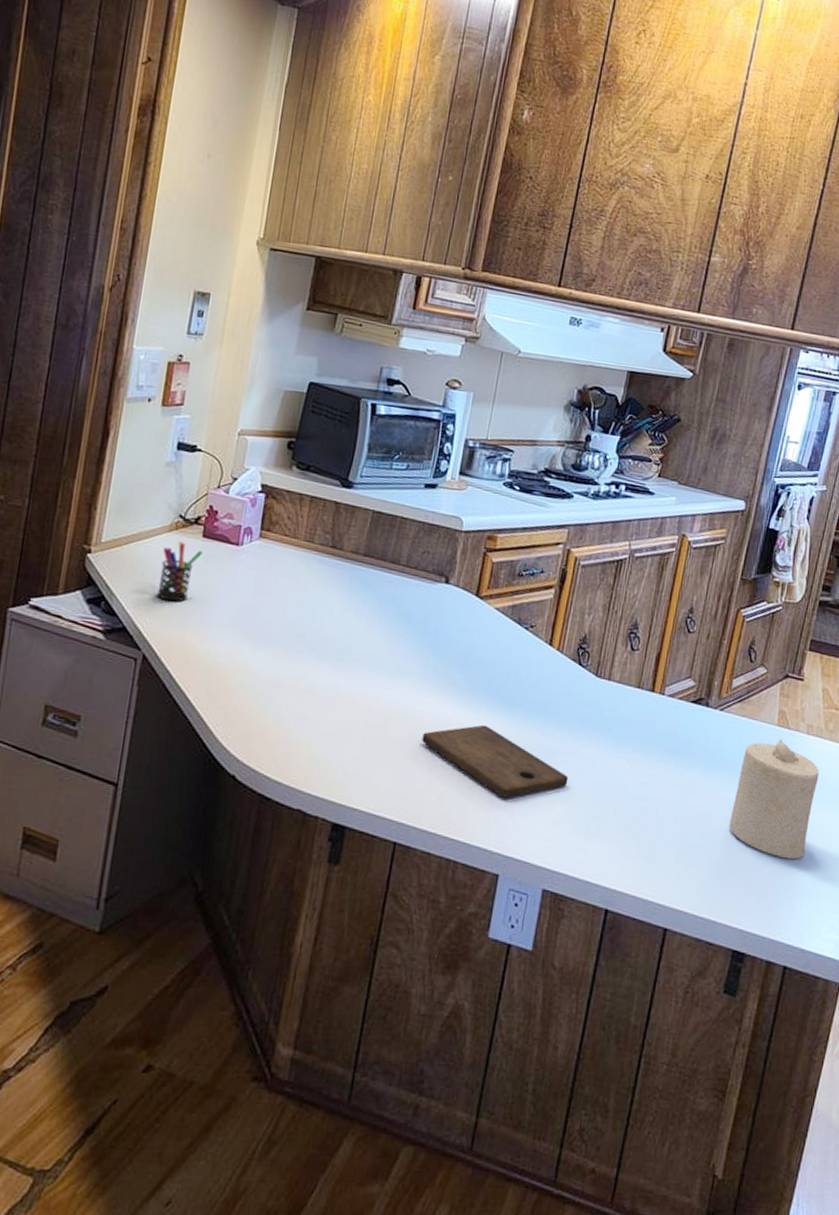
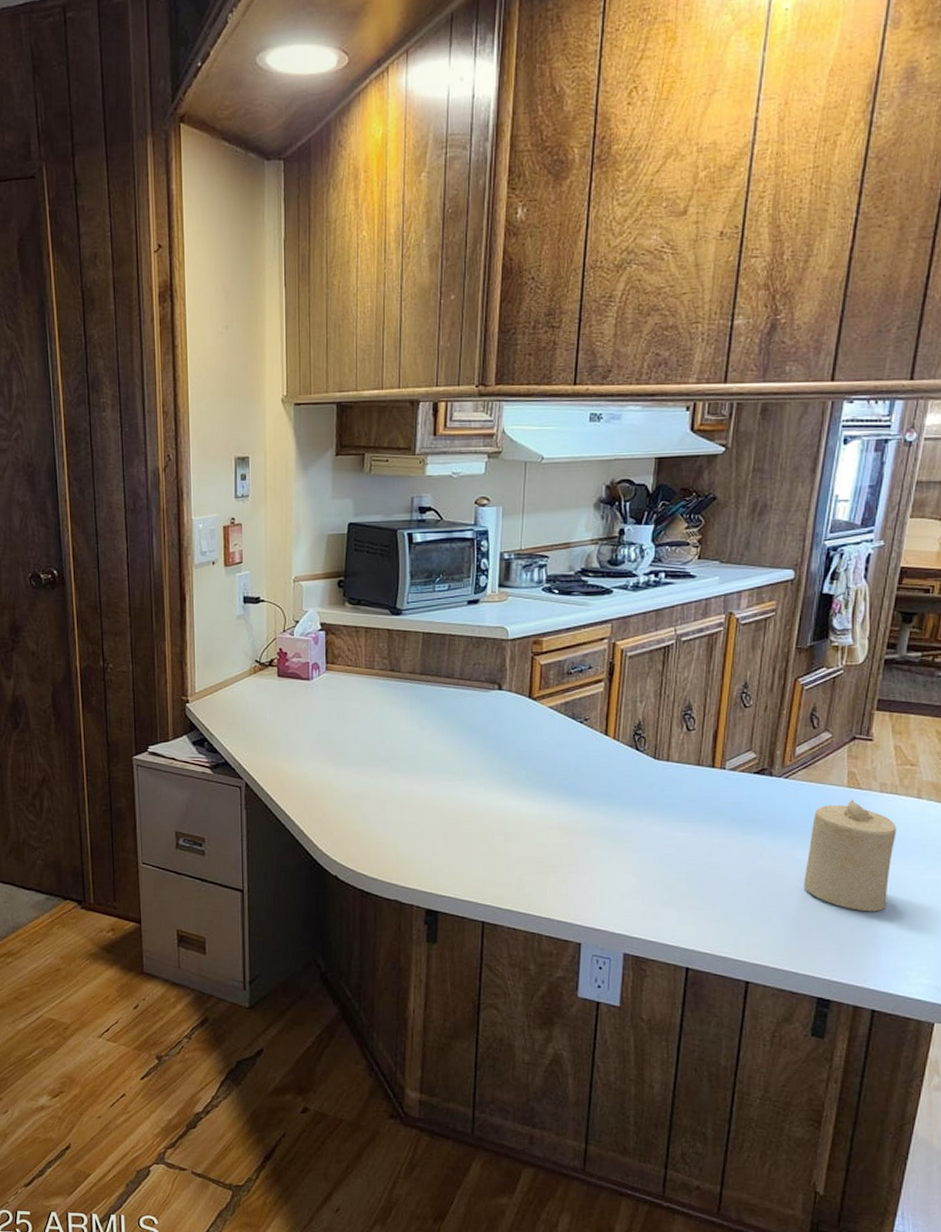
pen holder: present [157,542,203,602] -> none [246,683,280,736]
cutting board: present [422,724,569,798] -> none [495,813,637,876]

